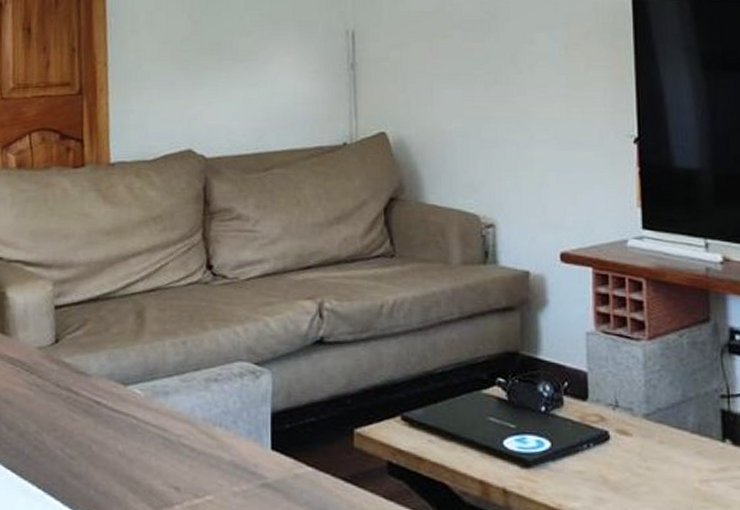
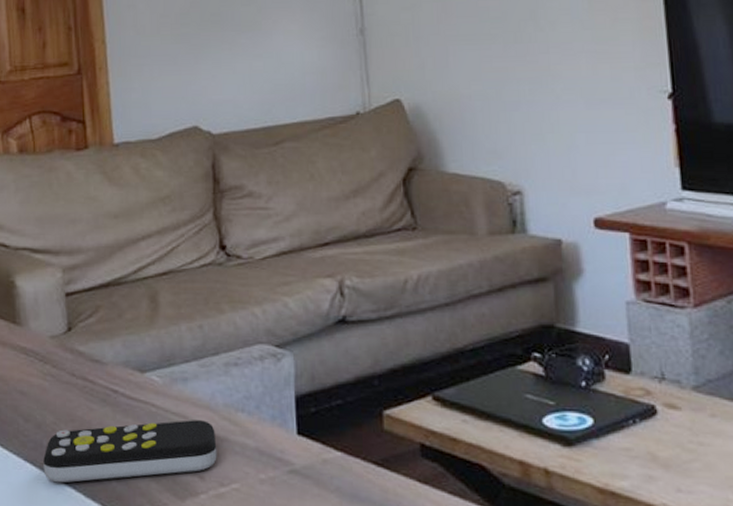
remote control: none [23,432,194,491] -> present [43,420,217,483]

